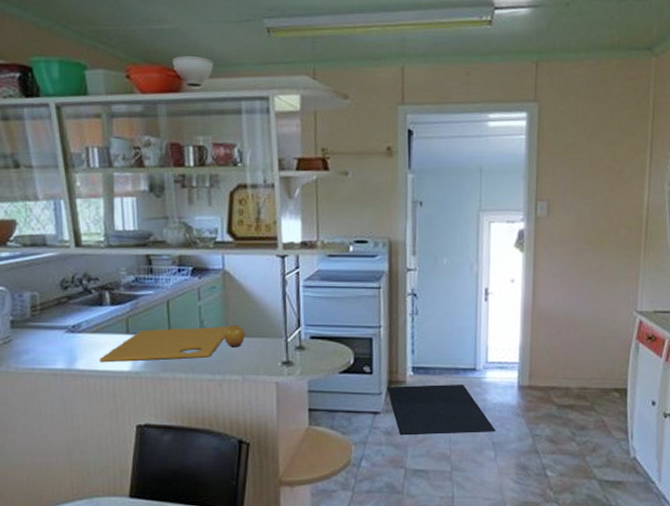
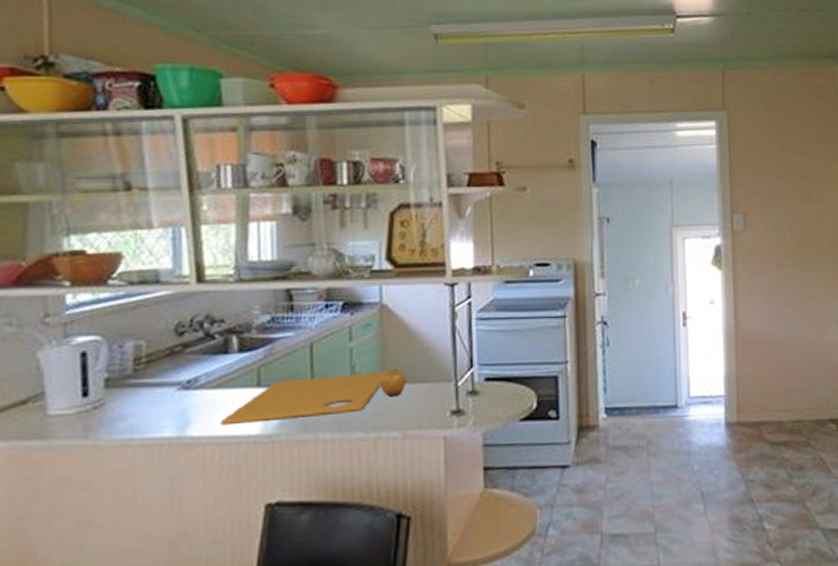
bowl: present [171,56,213,87] -> none [324,63,373,97]
door mat: present [386,384,496,436] -> none [576,426,704,493]

